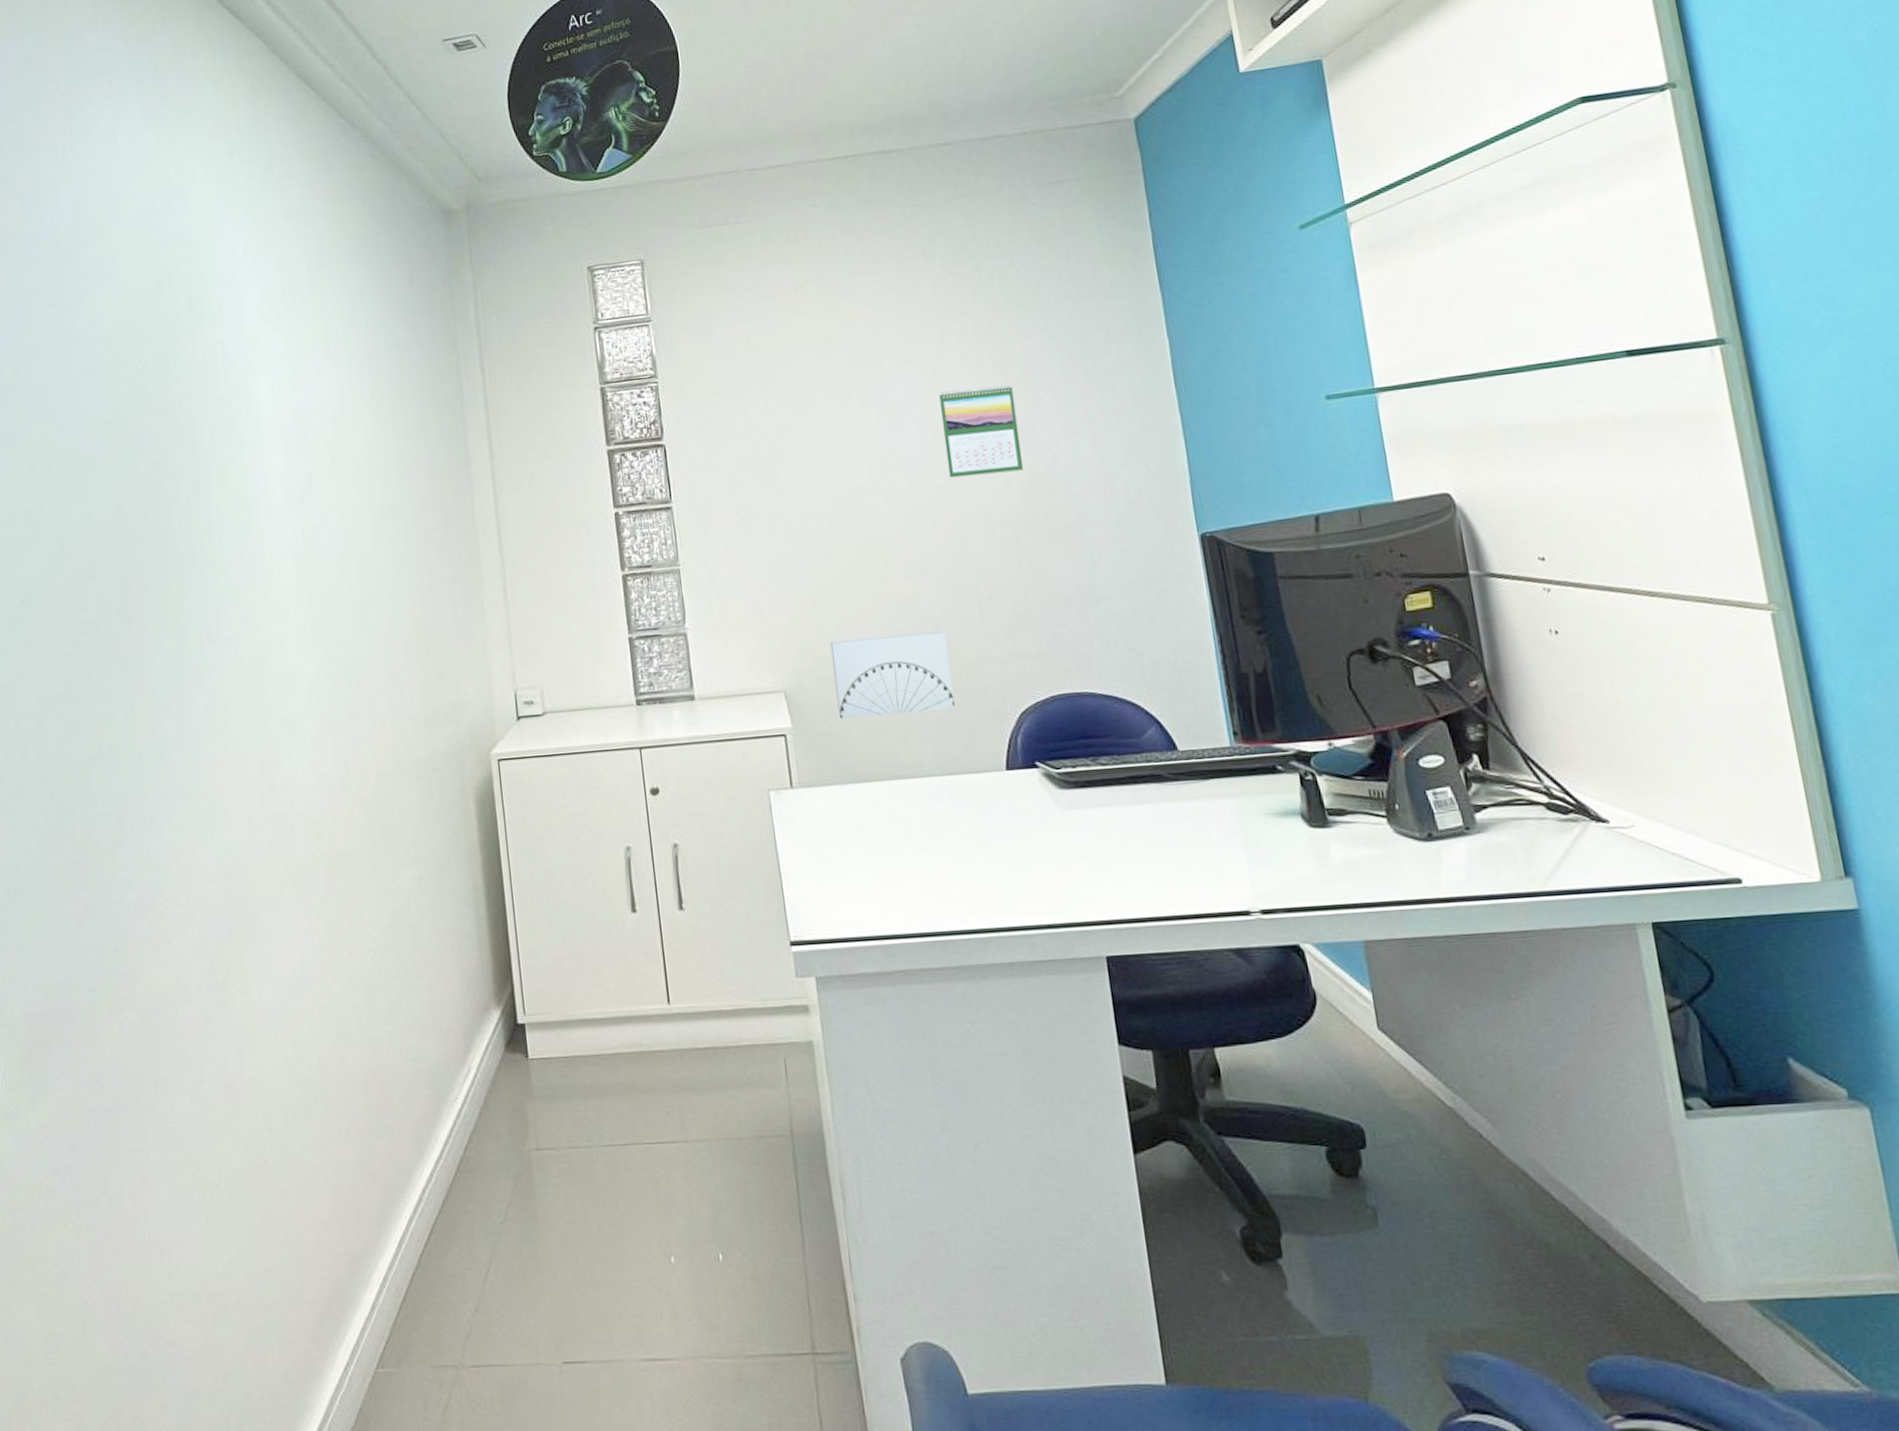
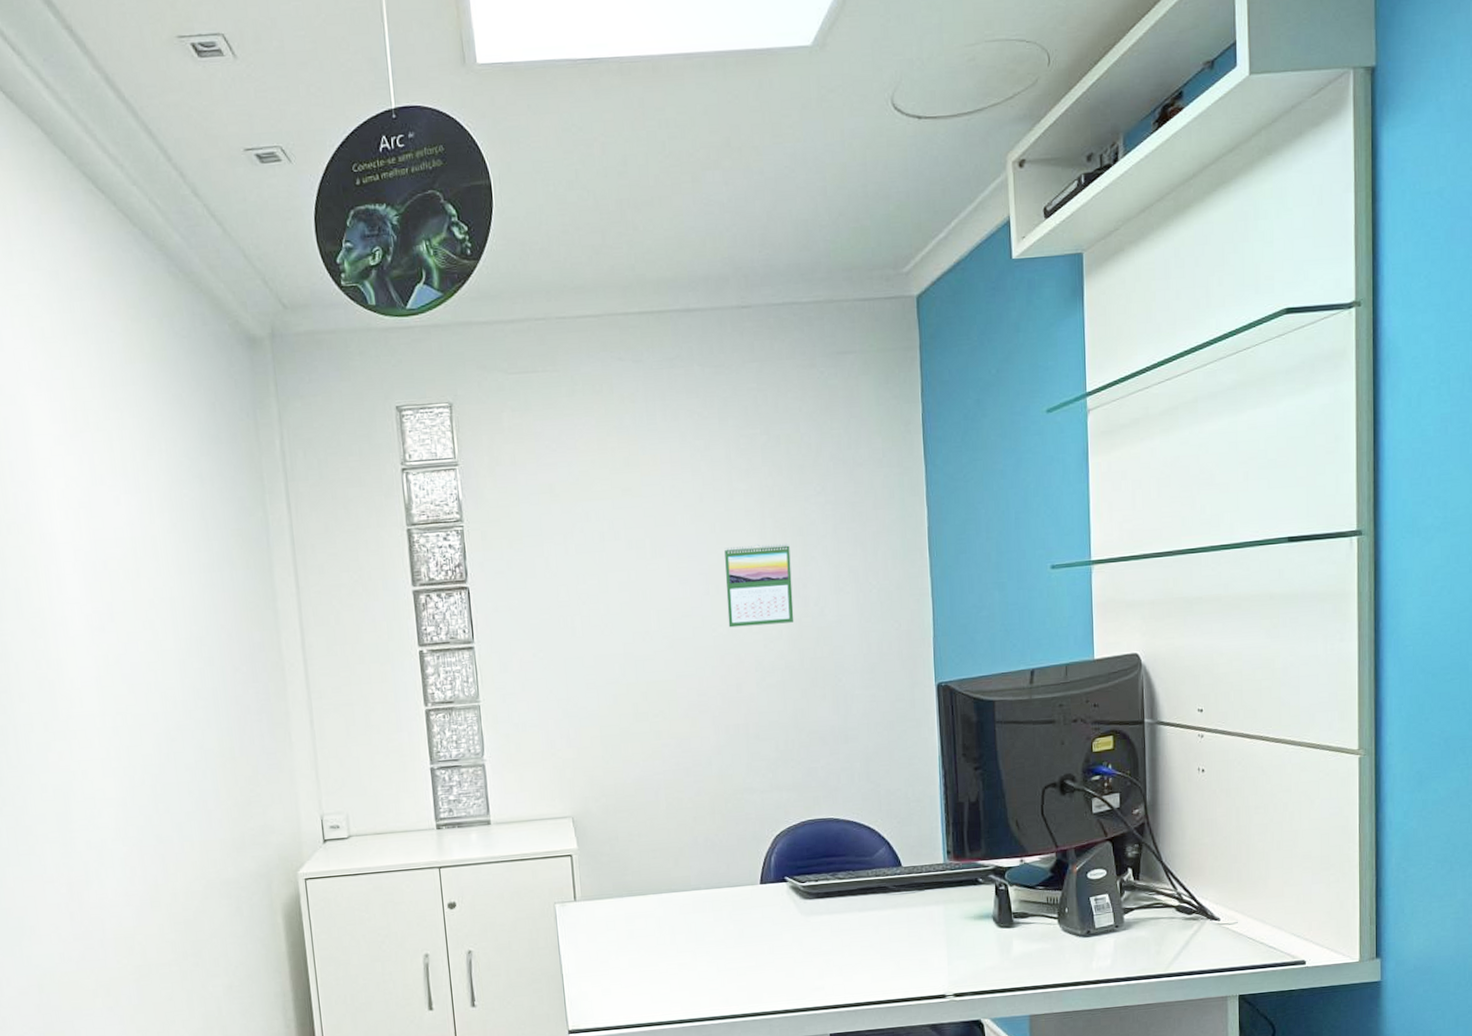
wall art: present [830,631,955,719] -> none [615,764,721,841]

